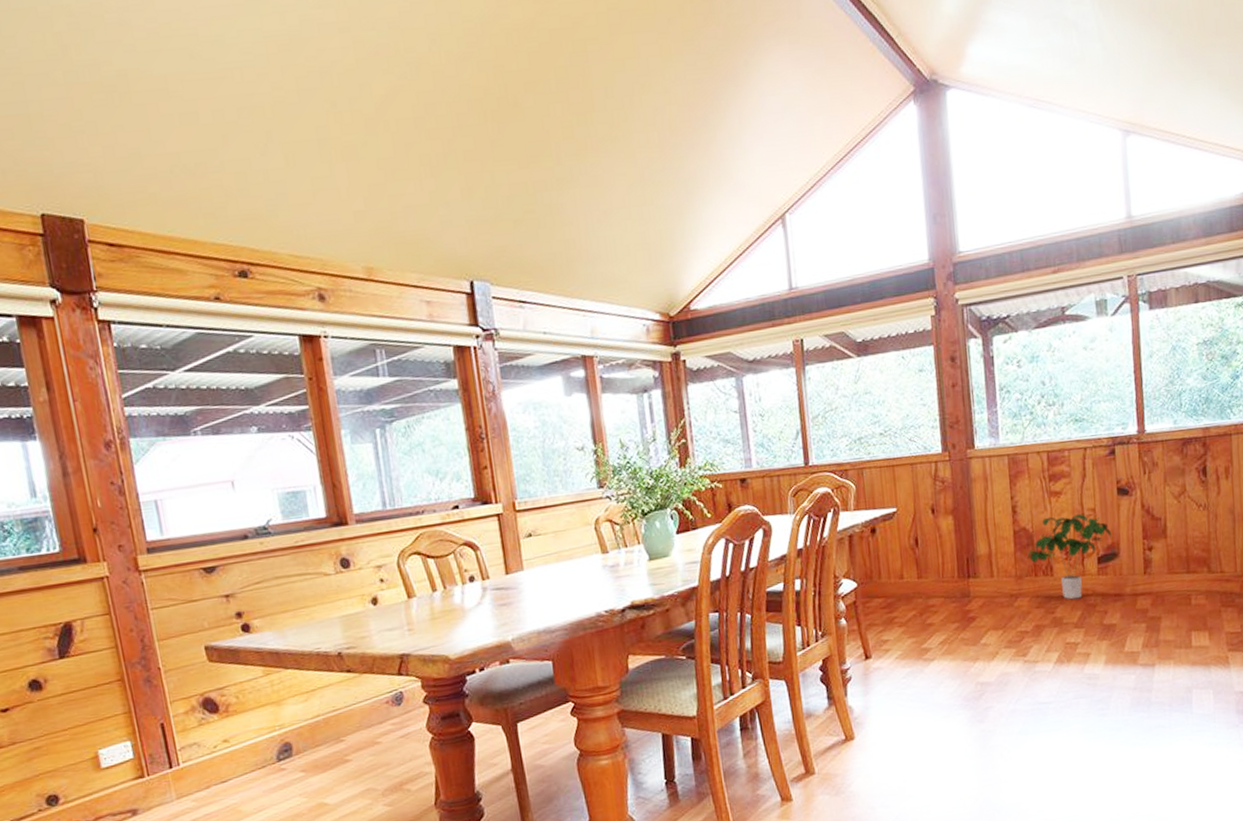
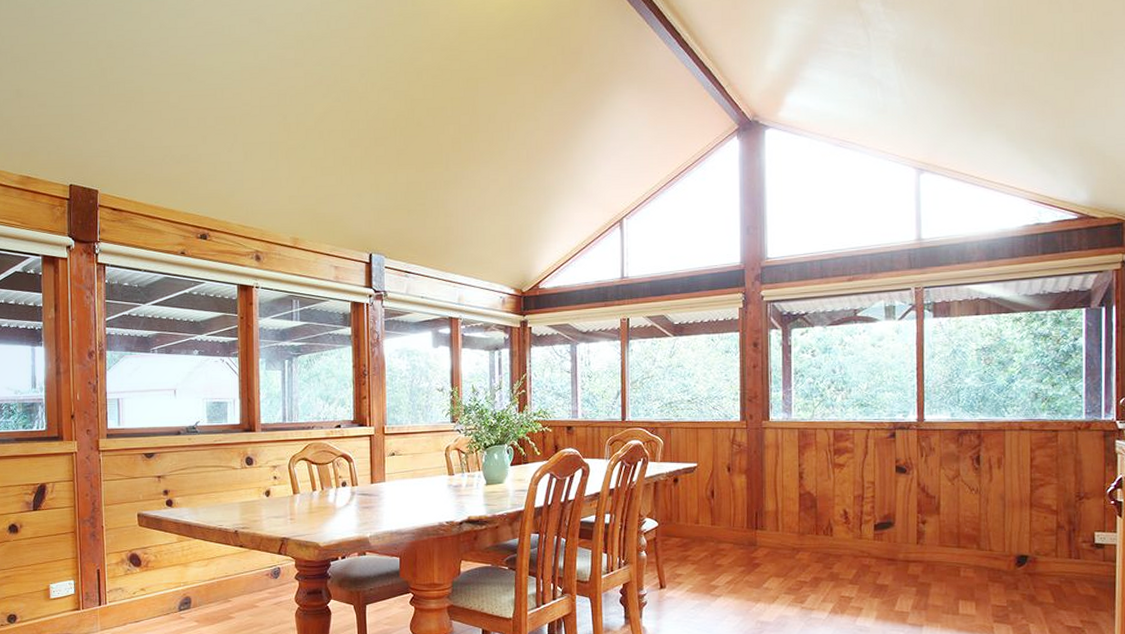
potted plant: present [1026,514,1112,600] -> none [809,485,889,559]

